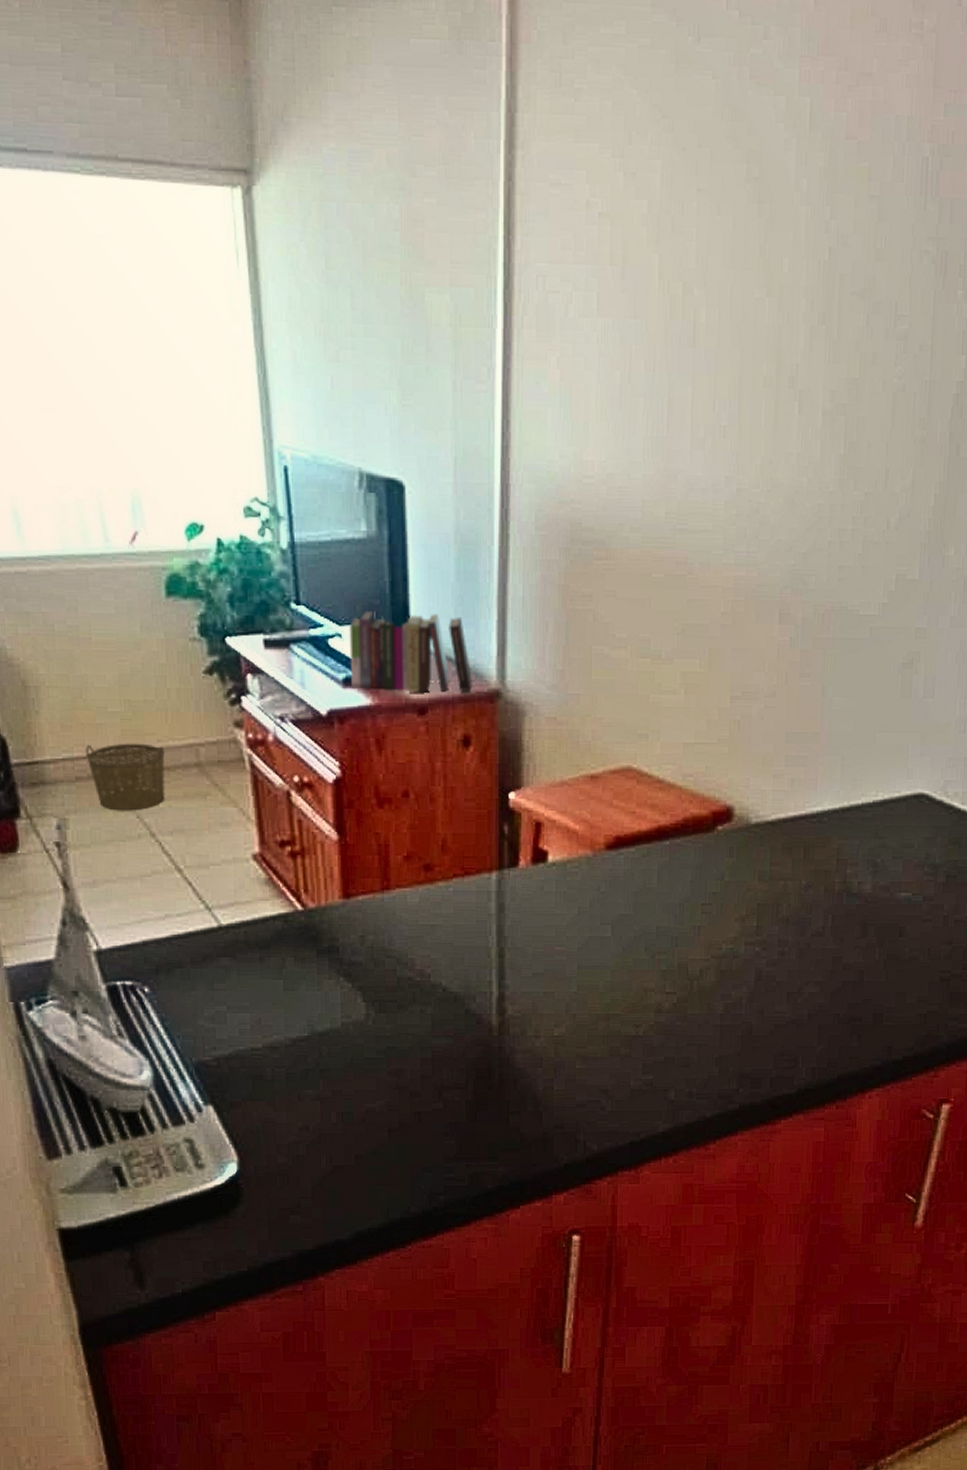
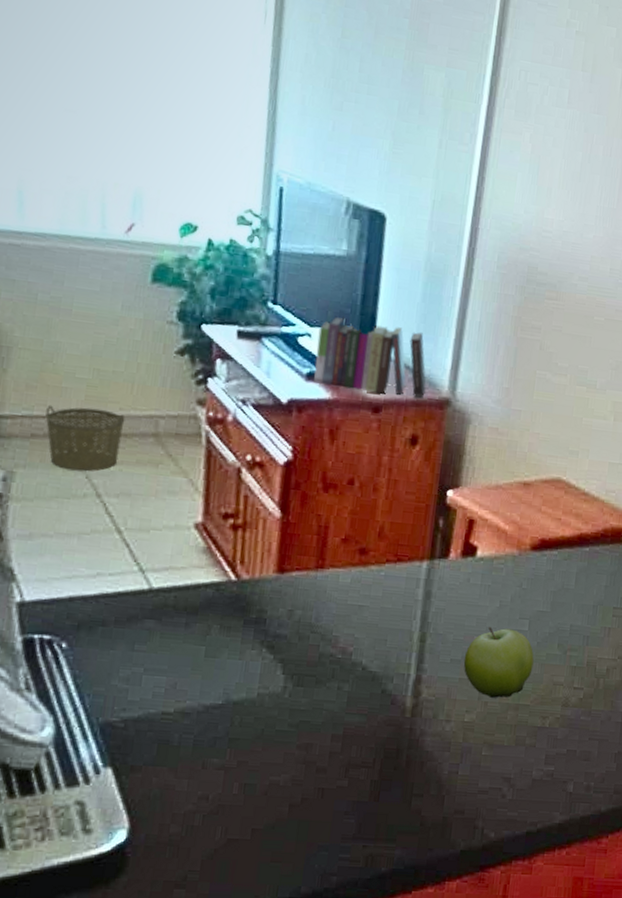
fruit: none [546,936,620,1009] -> present [463,627,534,698]

